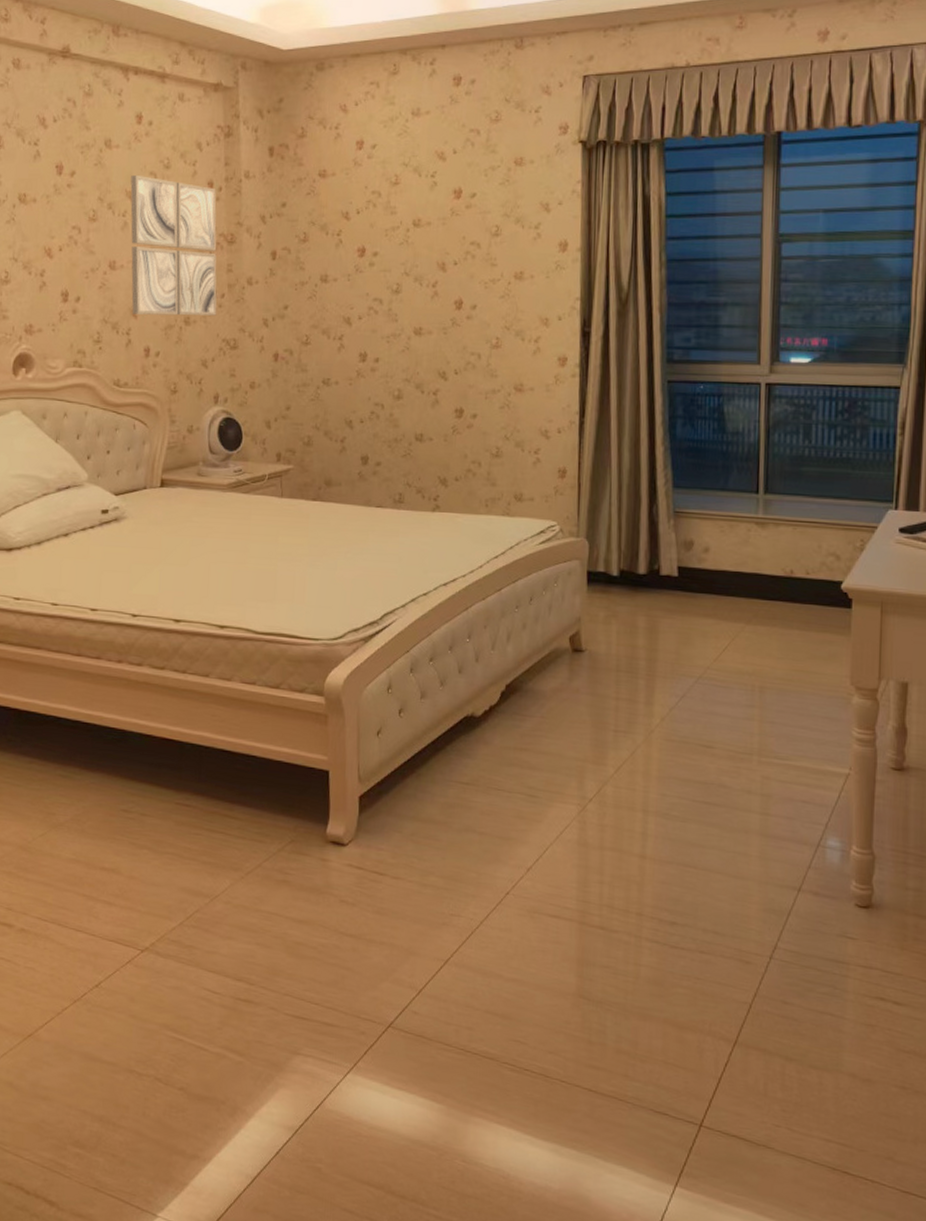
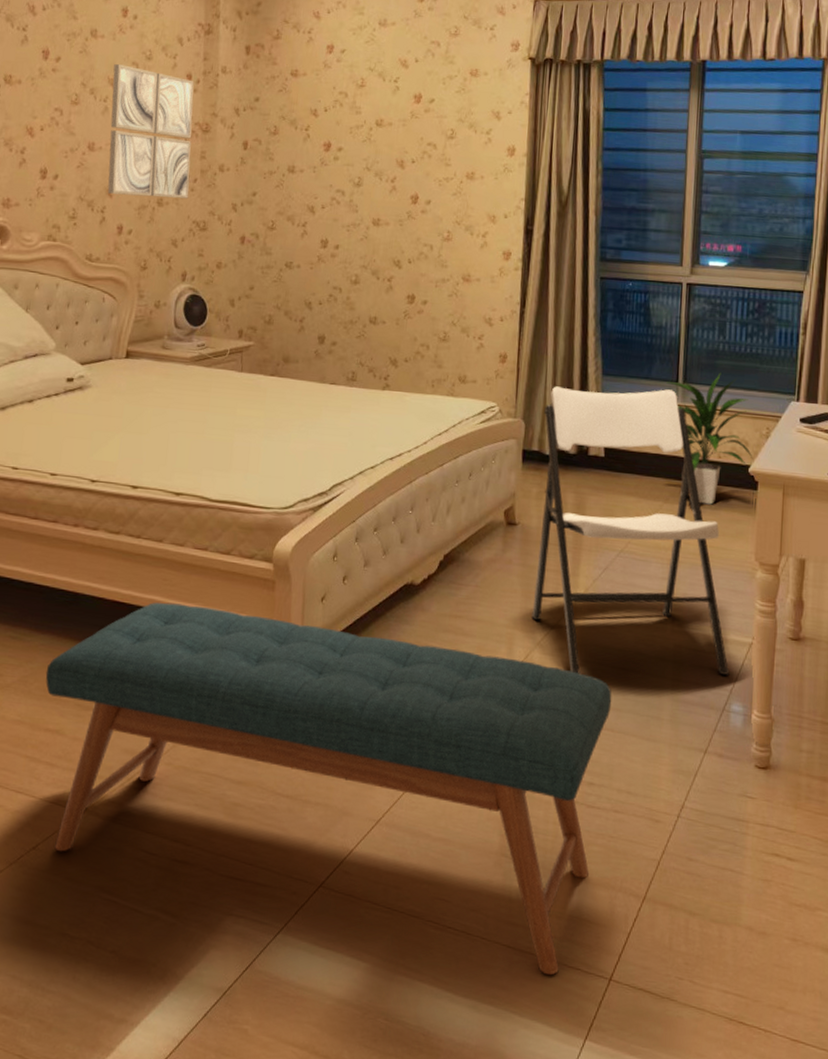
bench: none [98,739,694,1121] -> present [45,602,612,976]
chair: none [603,501,825,809] -> present [532,386,730,675]
indoor plant: none [745,480,846,626] -> present [666,372,753,505]

